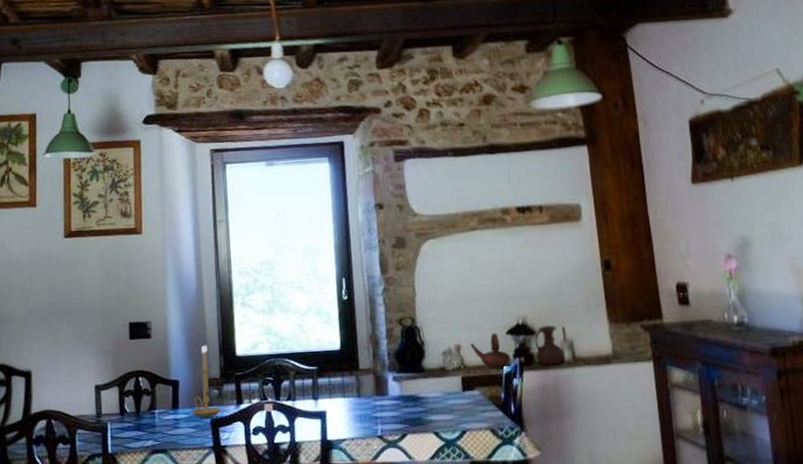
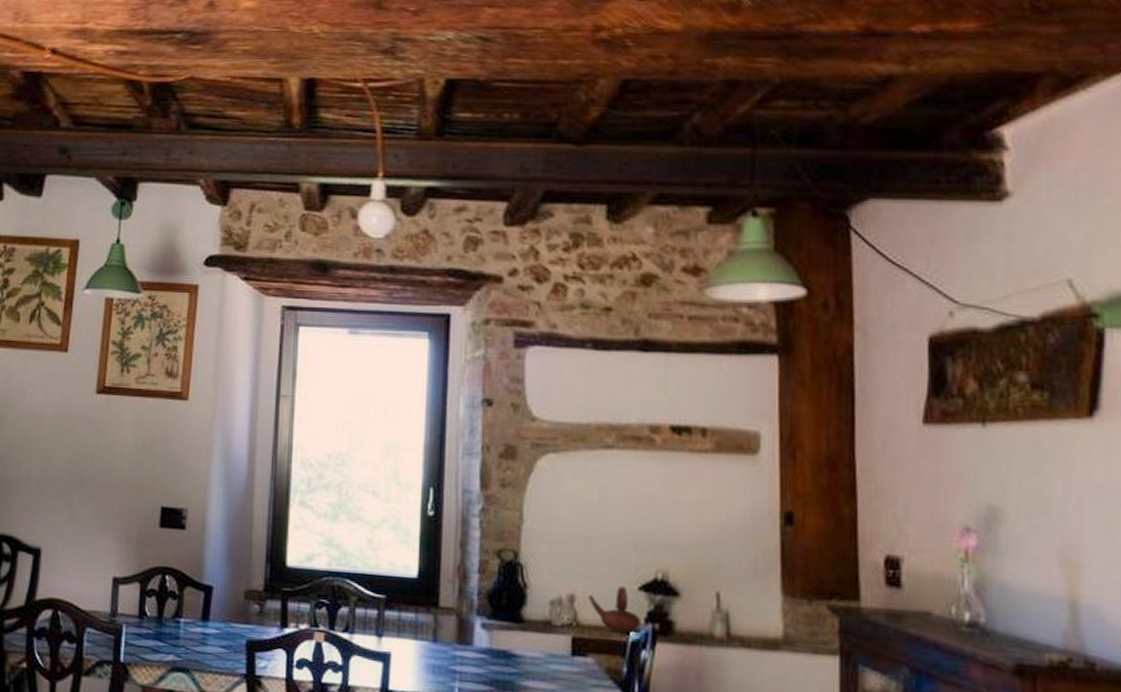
candle holder: present [191,345,221,418] -> none [224,547,261,638]
ceramic pitcher: present [534,325,565,367] -> none [674,587,716,642]

